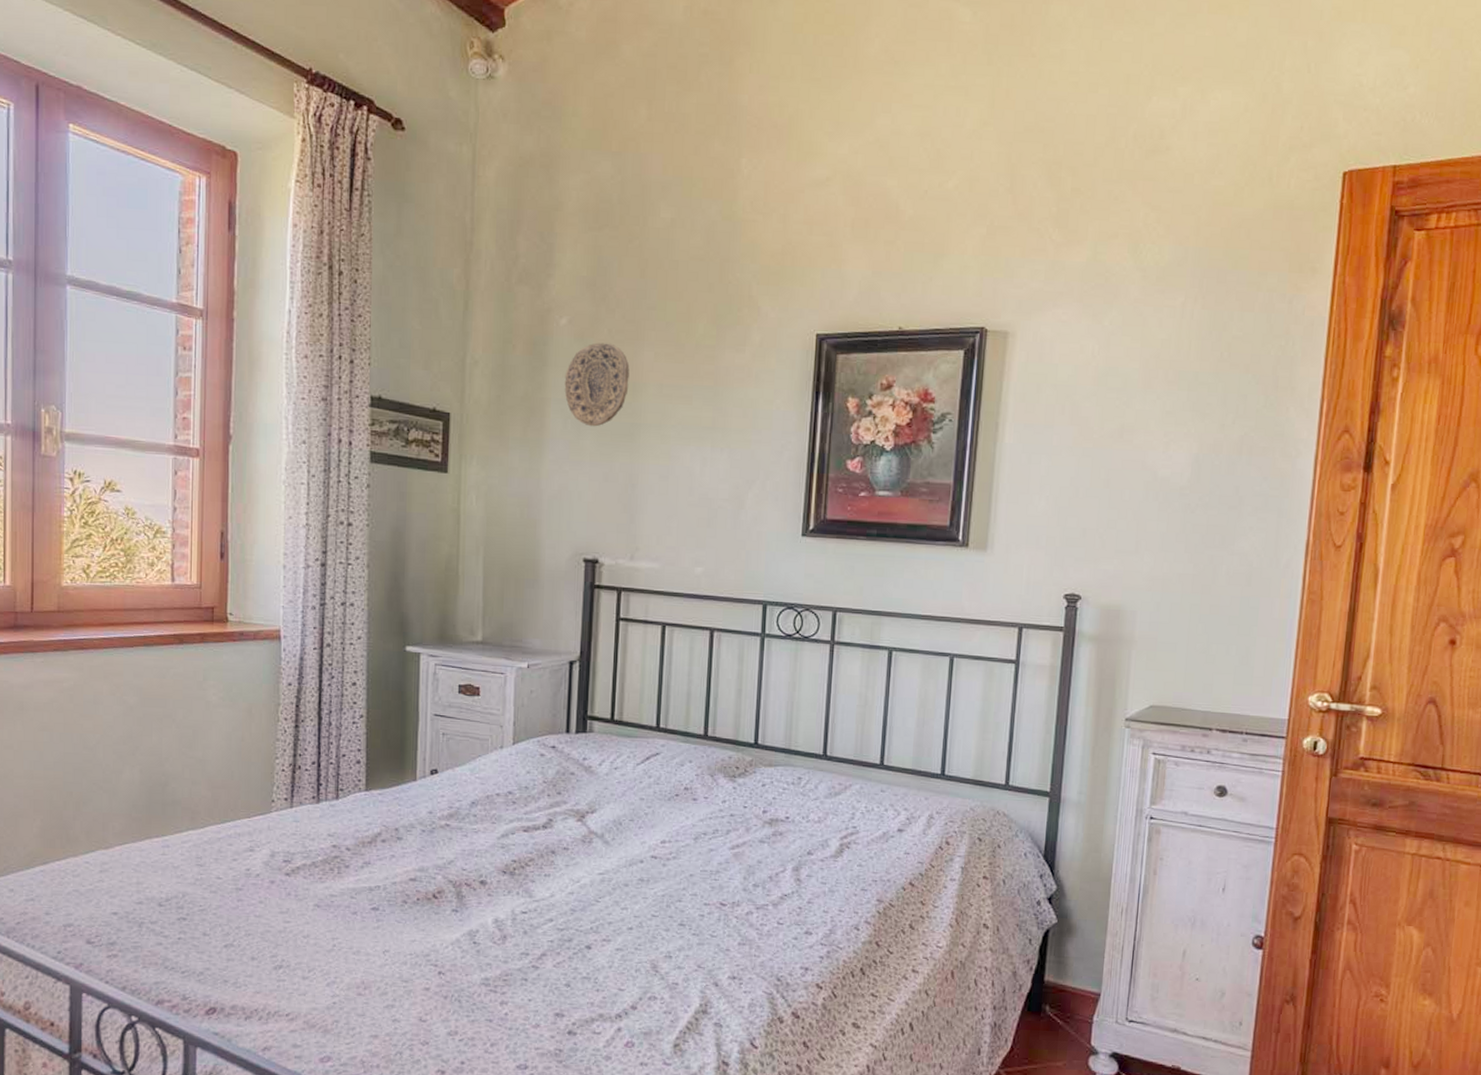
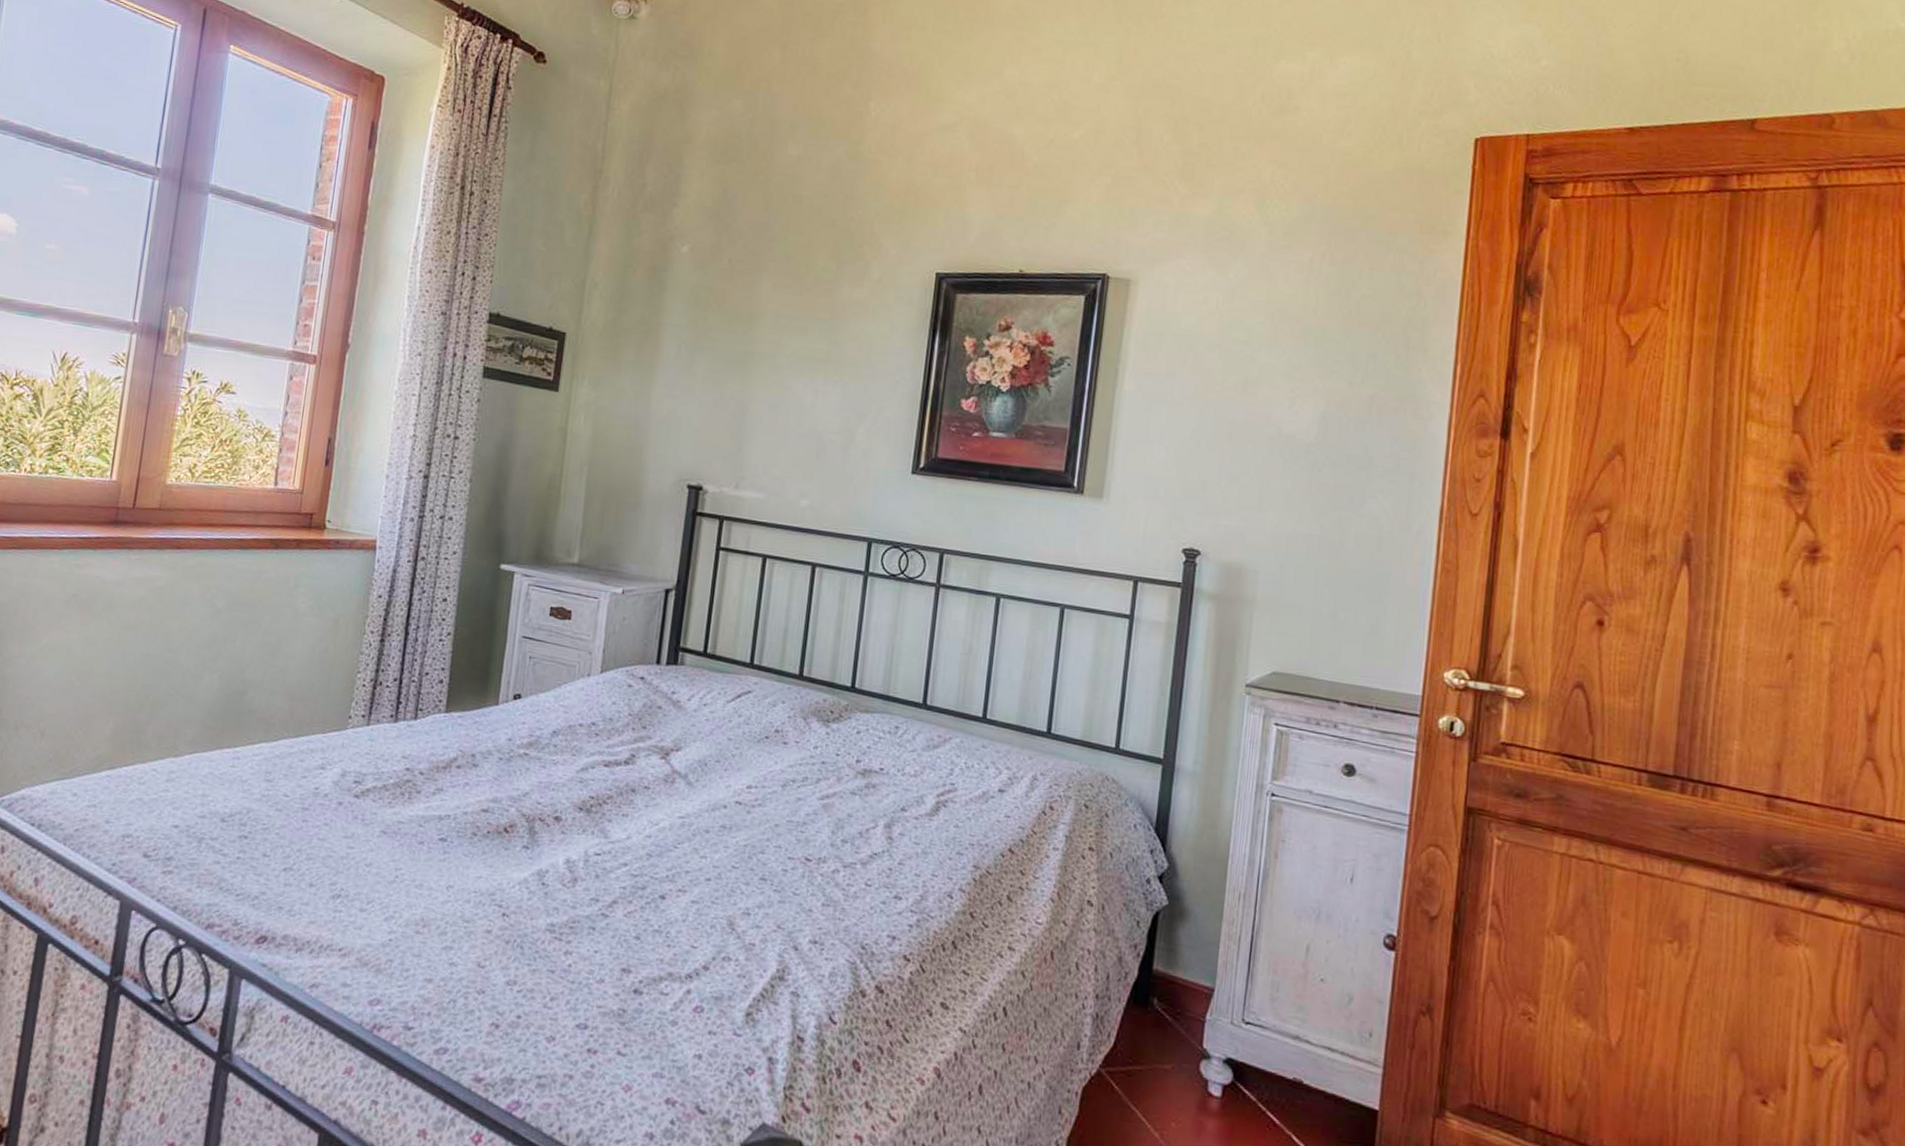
decorative plate: present [564,342,630,427] -> none [680,271,748,354]

